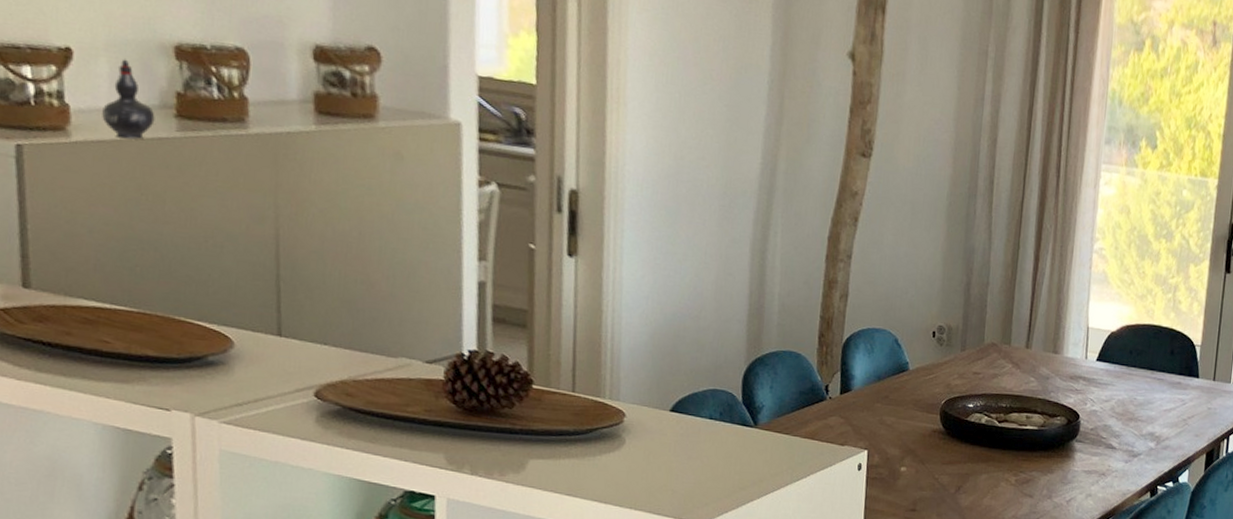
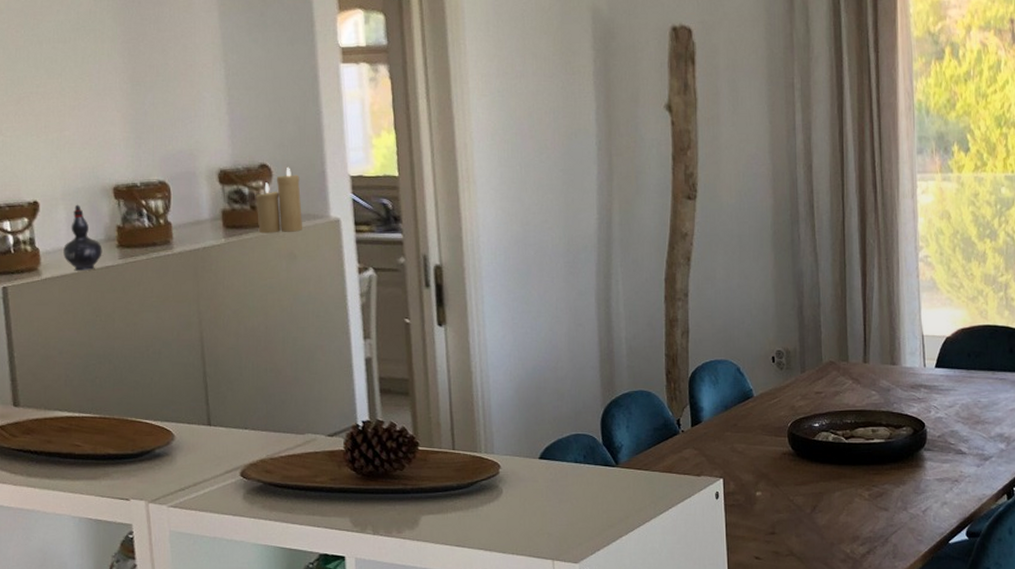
candle: none [358,54,416,131] -> present [256,166,303,234]

